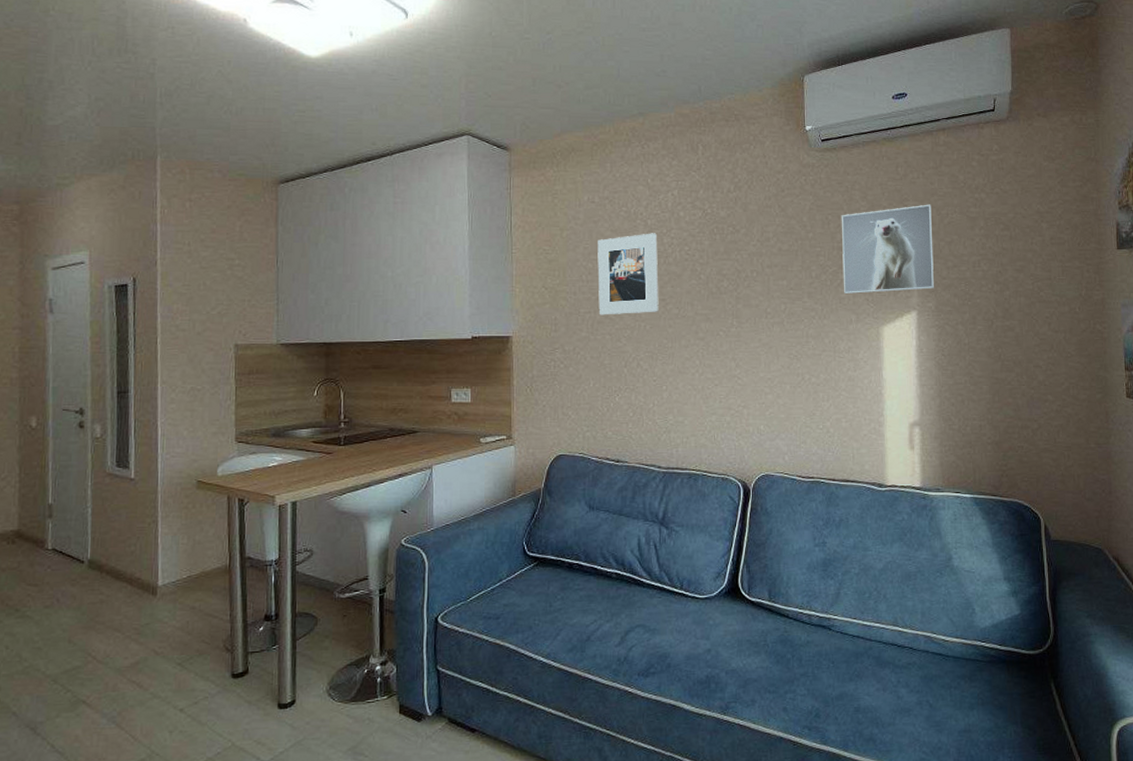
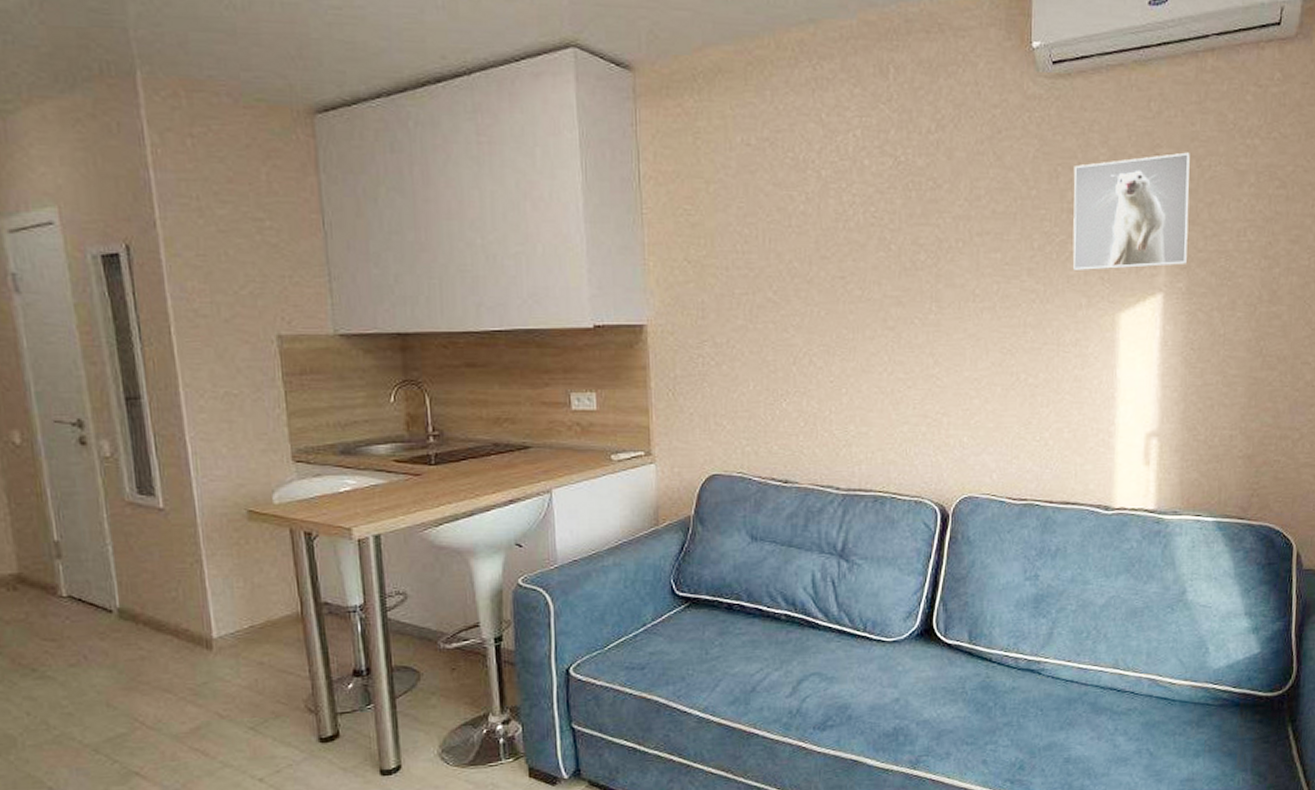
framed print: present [597,233,659,315] -> none [756,188,837,298]

